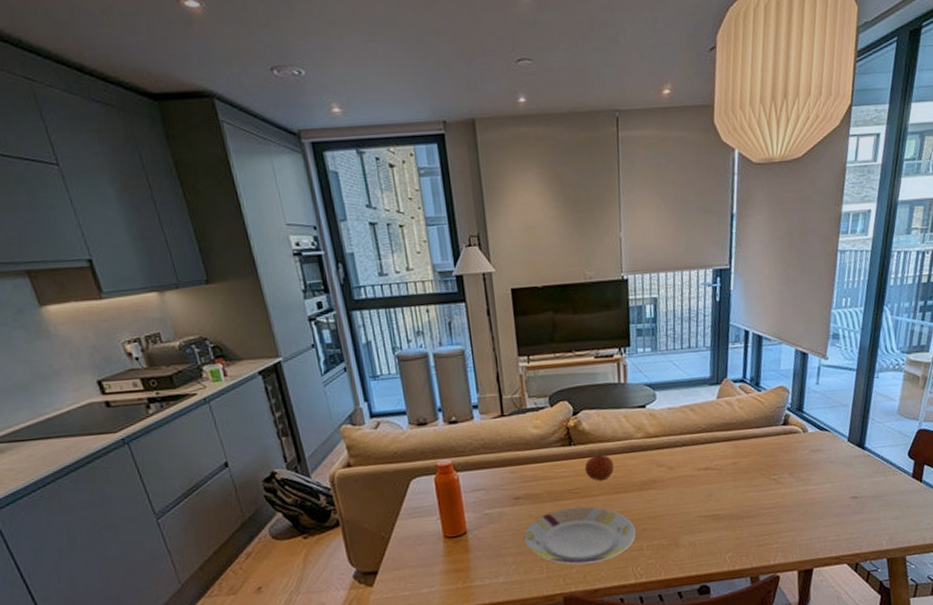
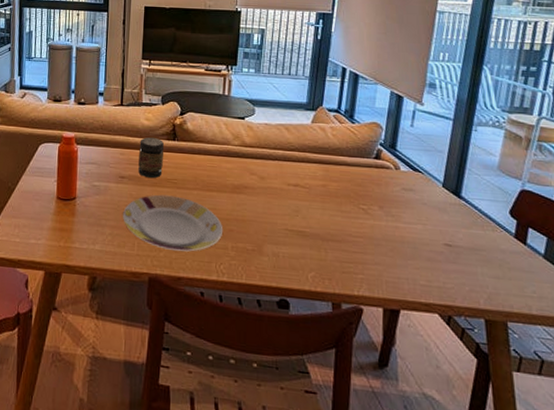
jar: none [531,446,562,494] -> present [138,137,164,179]
fruit: present [584,453,615,481] -> none [184,152,211,177]

